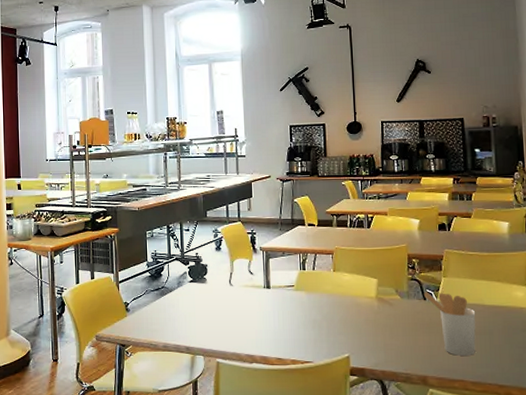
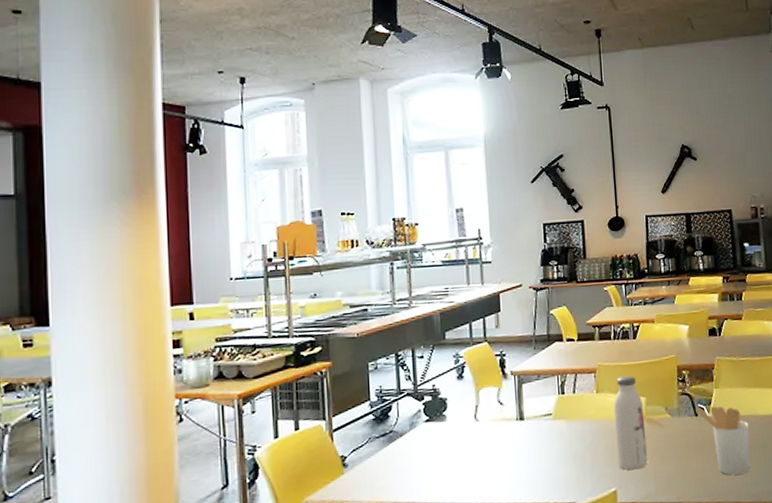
water bottle: none [348,259,378,341] -> present [613,376,648,470]

